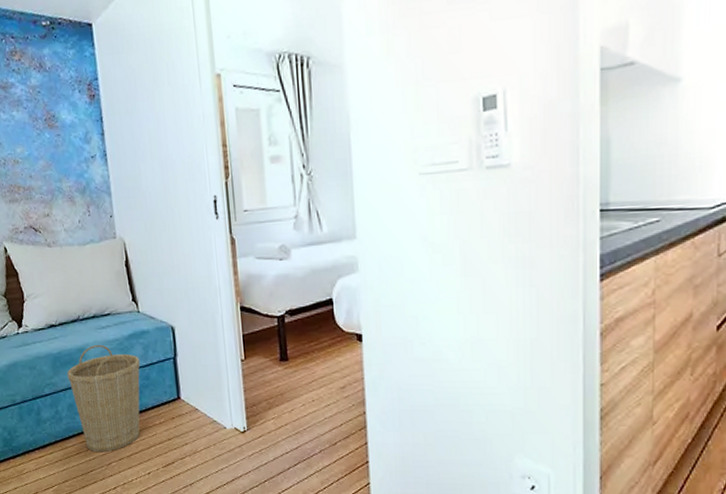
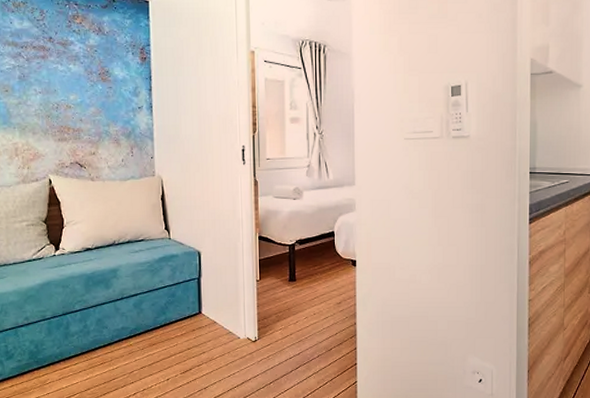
basket: present [66,344,141,453] -> none [98,266,168,362]

